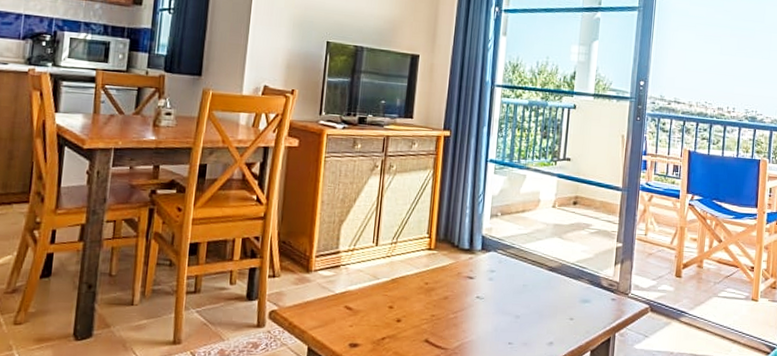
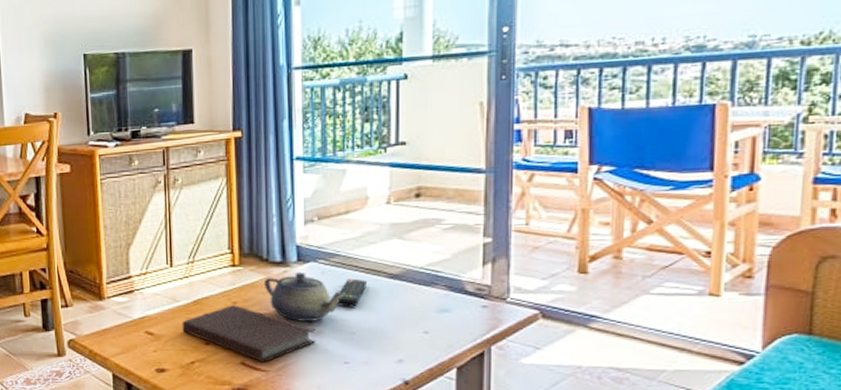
notebook: none [378,285,489,341] -> present [182,305,315,363]
teapot: none [452,260,516,305] -> present [263,273,346,321]
remote control: none [508,268,533,294] -> present [337,278,368,307]

